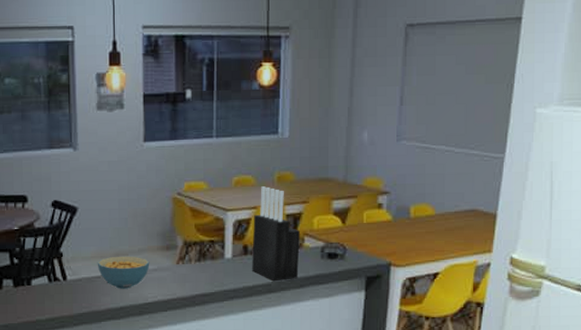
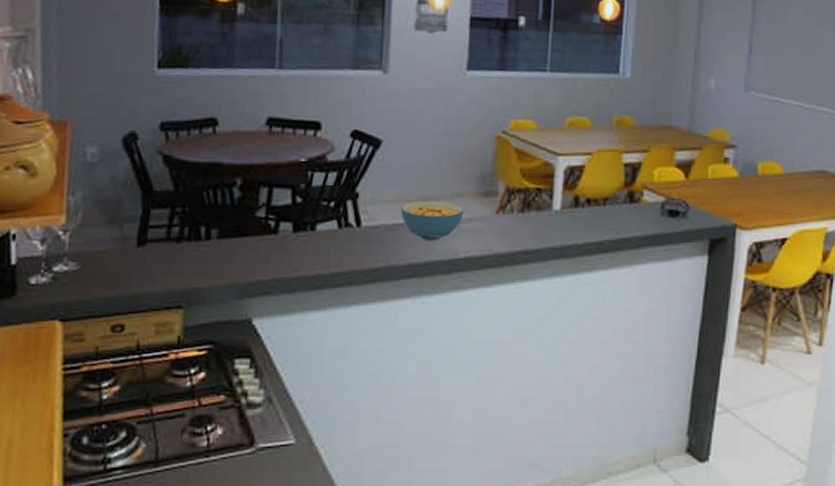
knife block: present [252,186,300,282] -> none [583,130,638,240]

